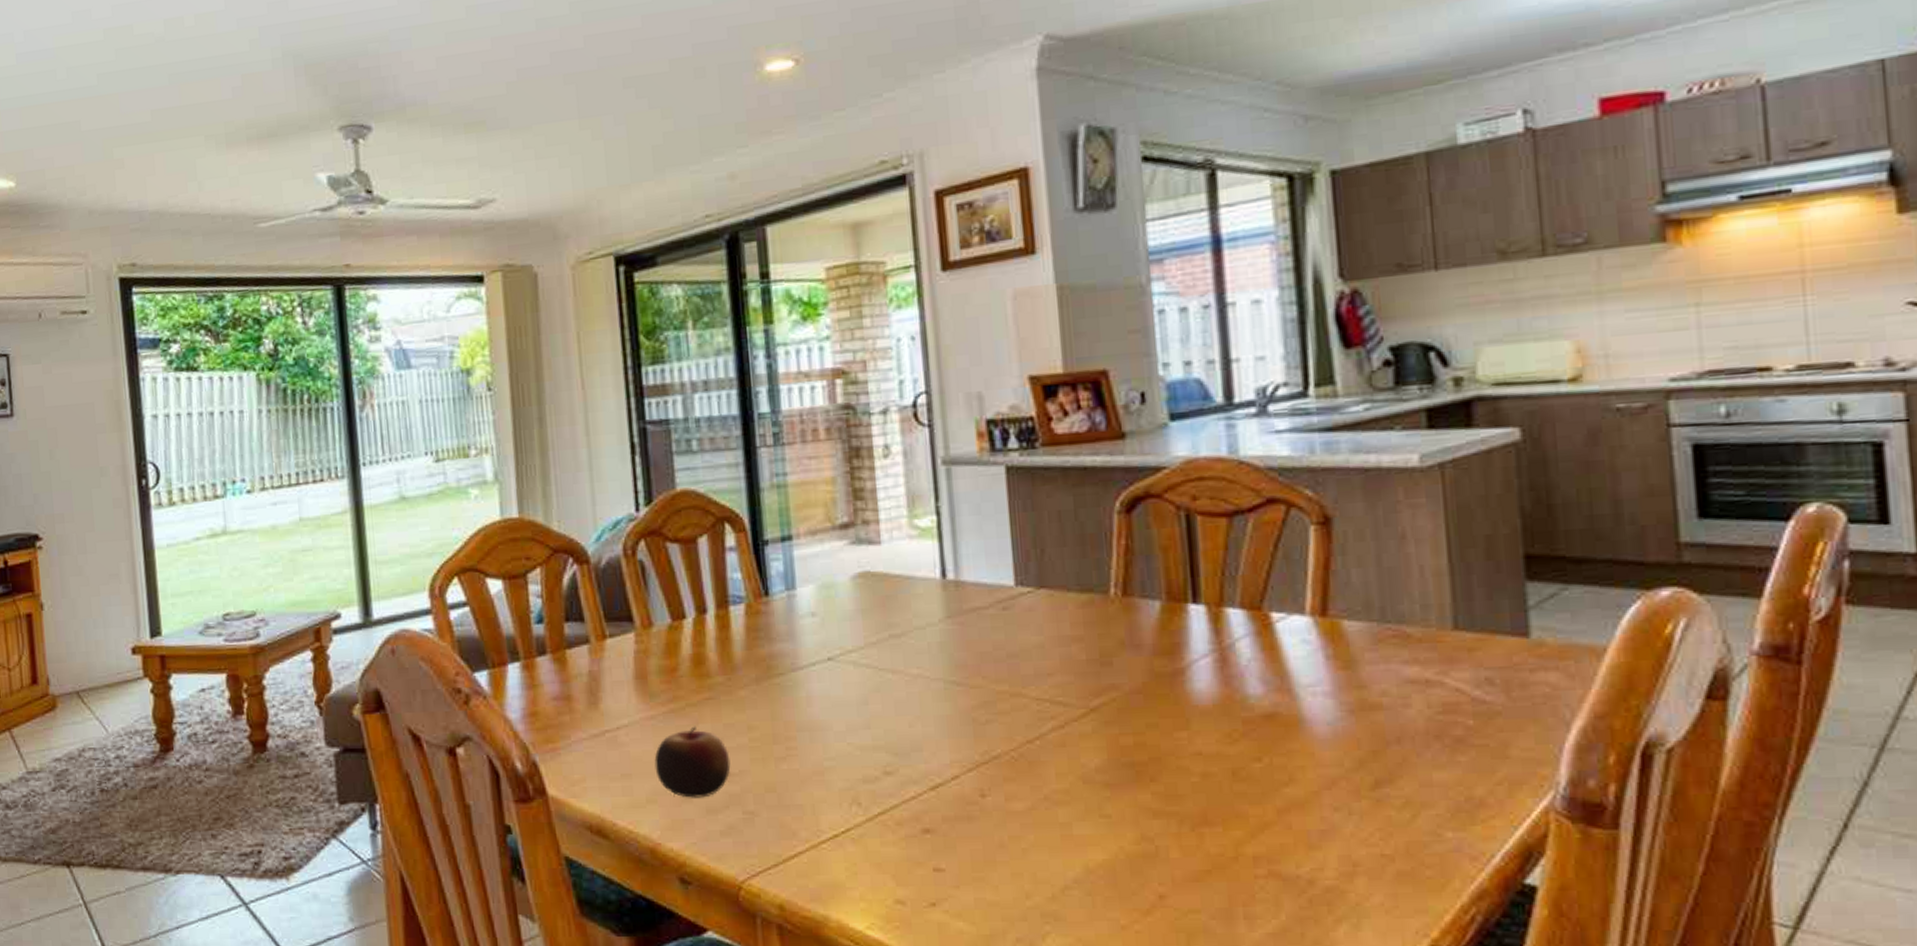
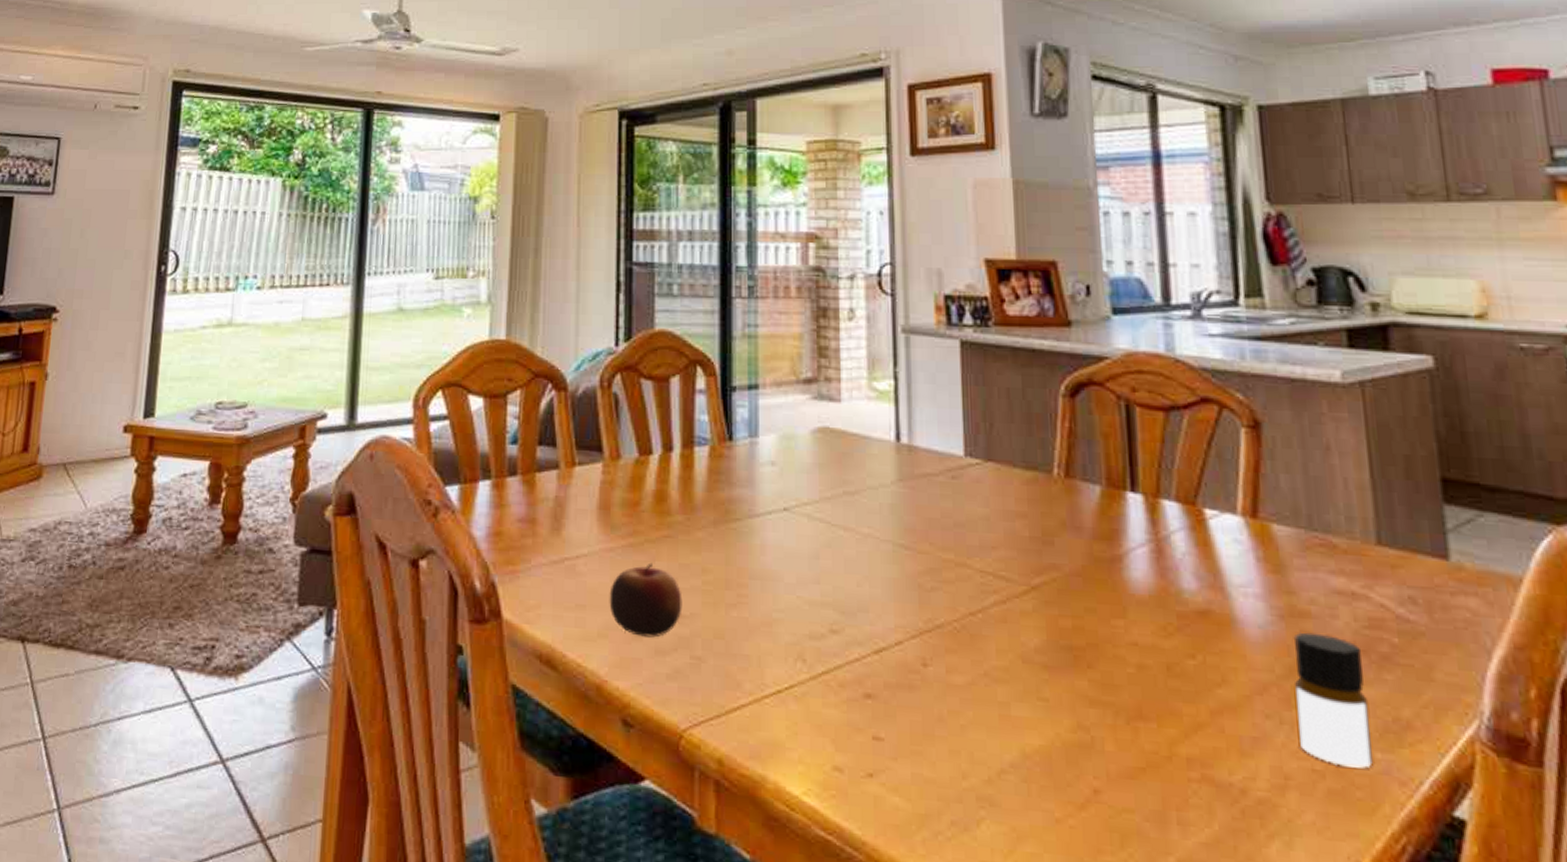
bottle: none [1363,724,1444,849] -> present [1293,632,1373,768]

